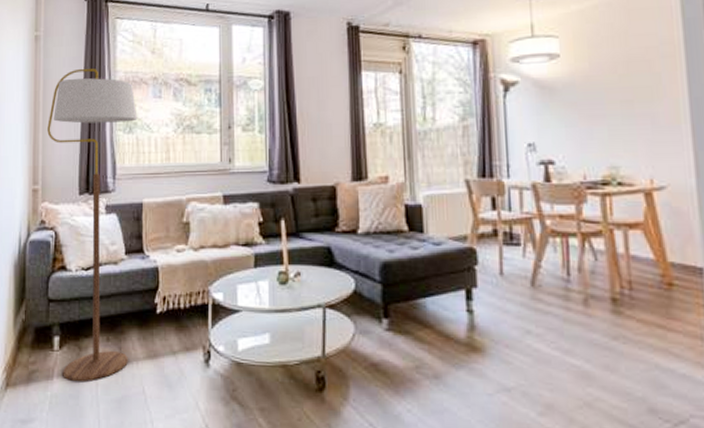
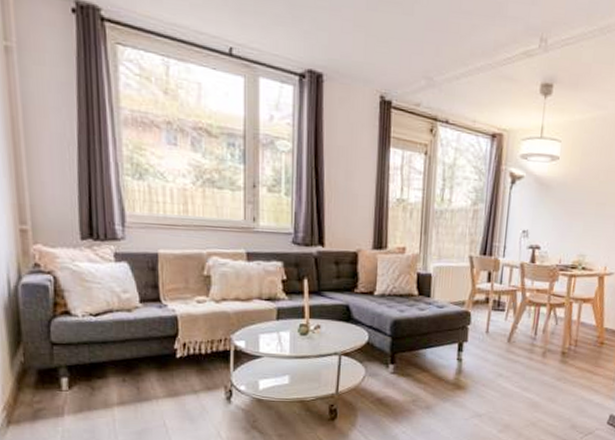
floor lamp: present [47,68,137,382] -> none [32,97,149,418]

